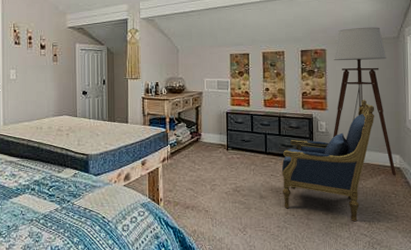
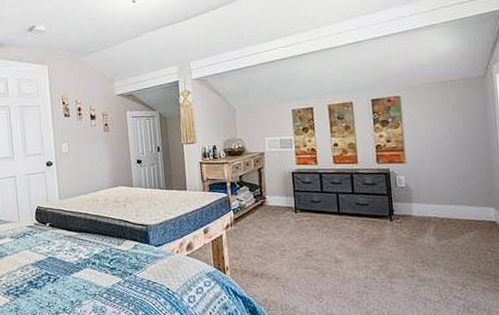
armchair: present [281,99,375,222] -> none [357,148,463,284]
floor lamp: present [333,27,396,176] -> none [410,66,492,231]

